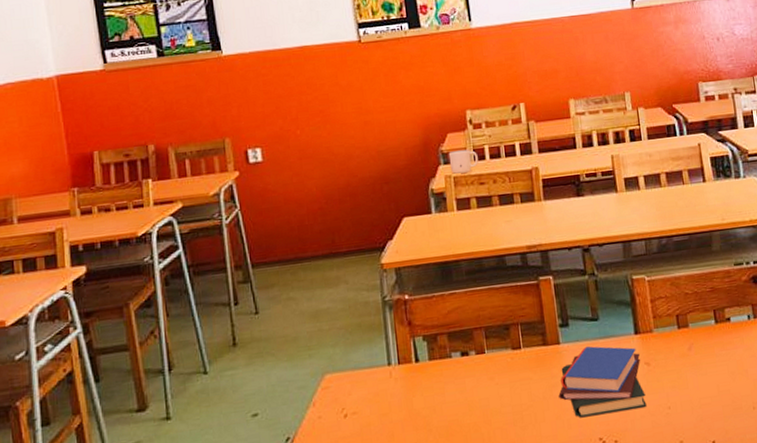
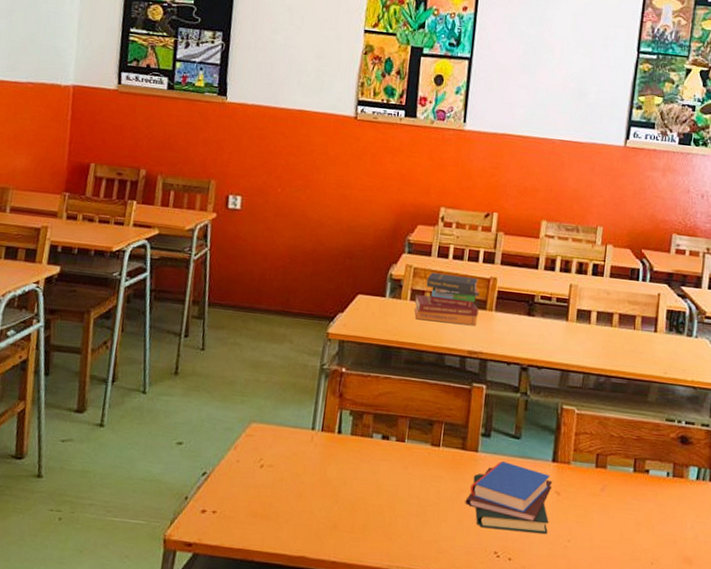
mug: present [448,149,478,175] -> none [413,243,442,267]
books: none [462,172,529,228] -> present [414,272,479,325]

